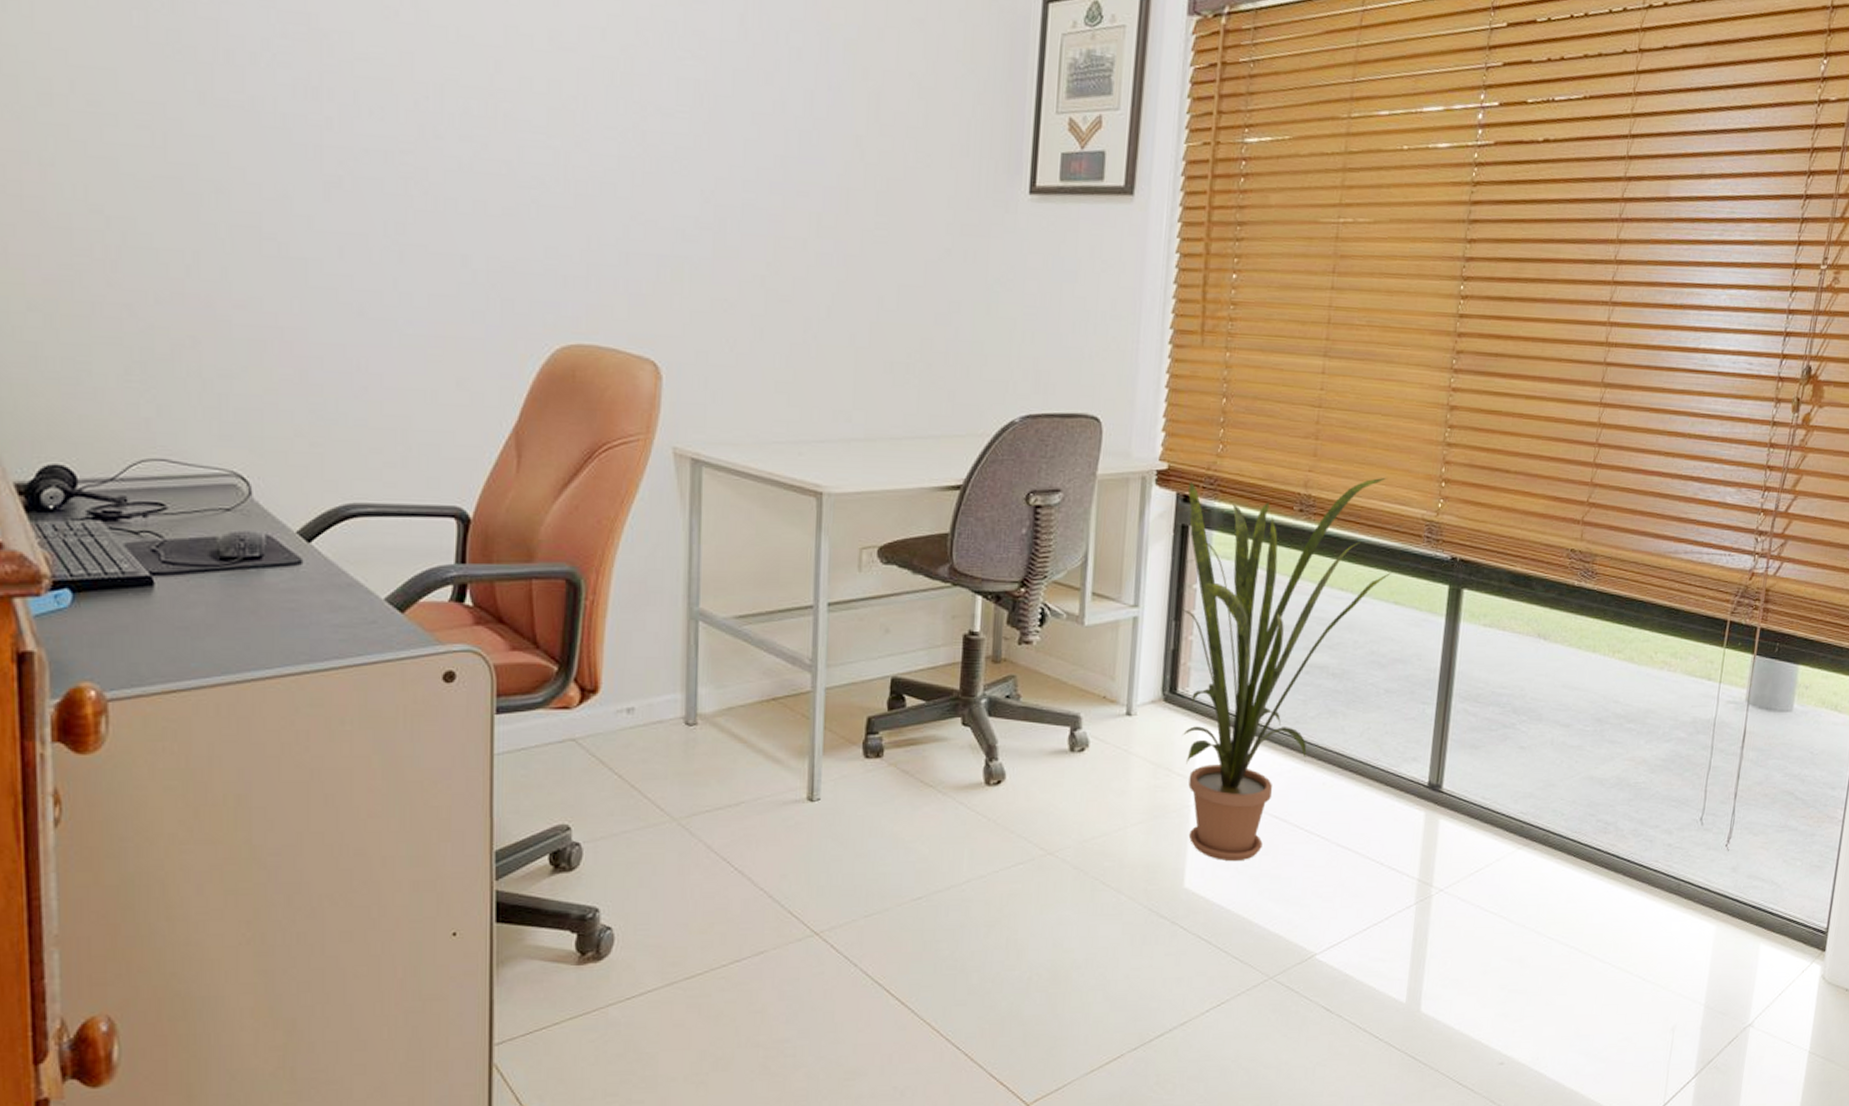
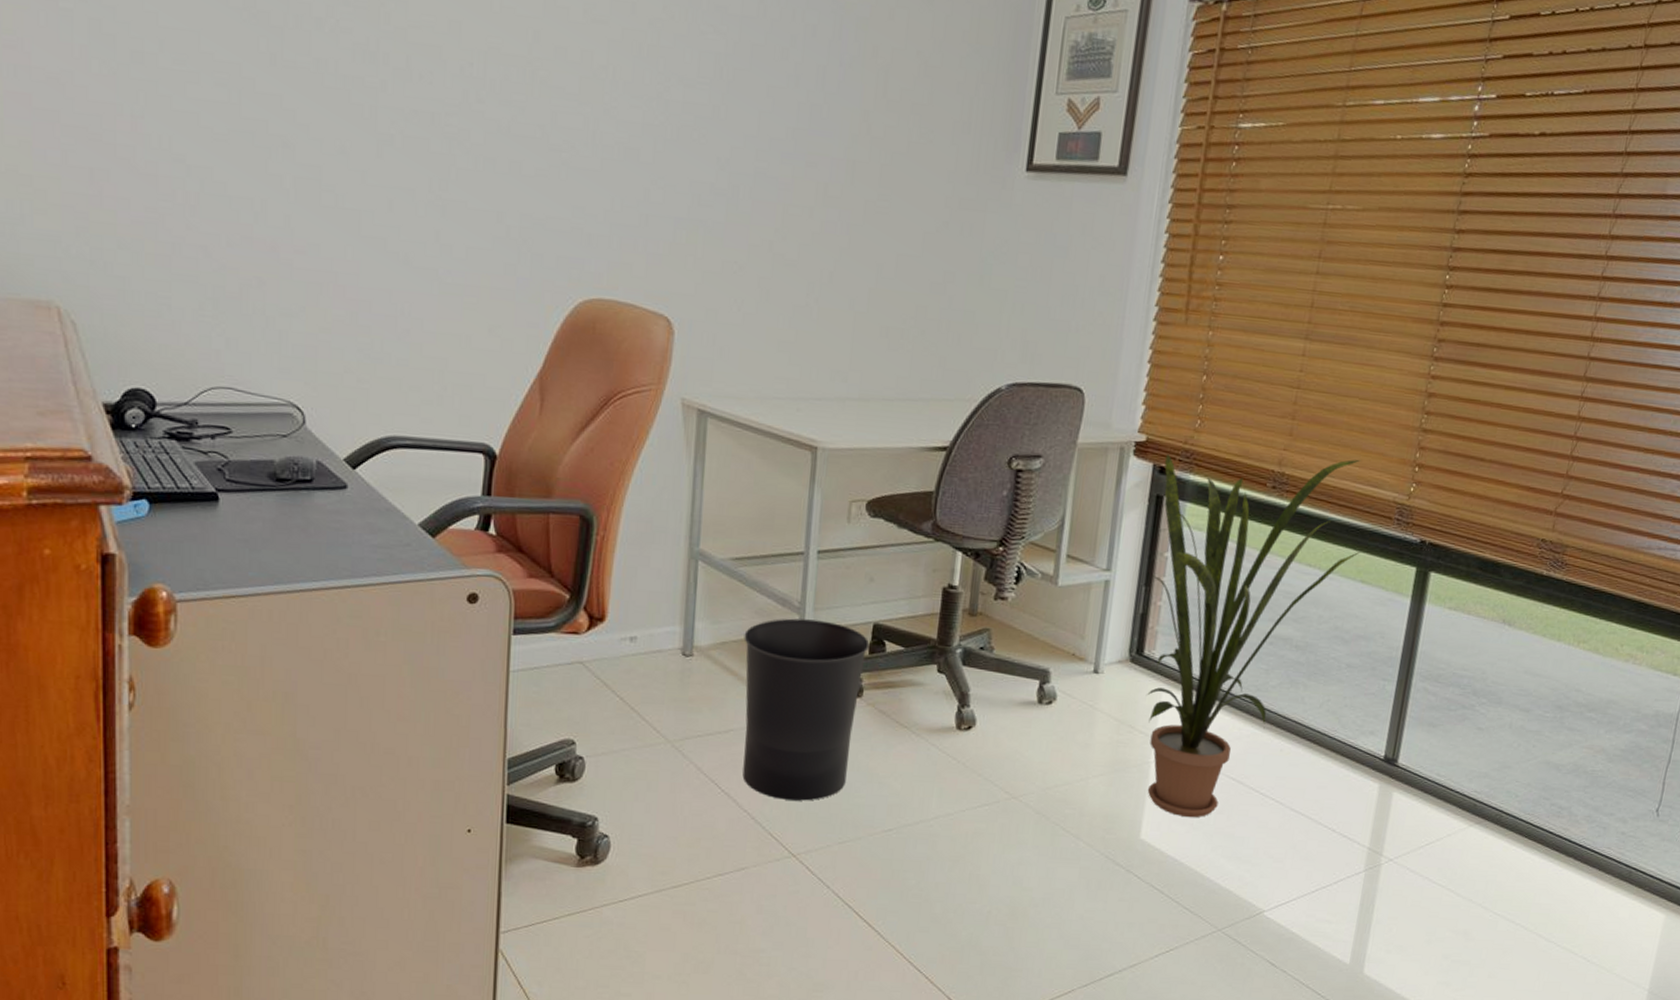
waste bin: none [752,677,888,874] -> present [742,618,870,801]

